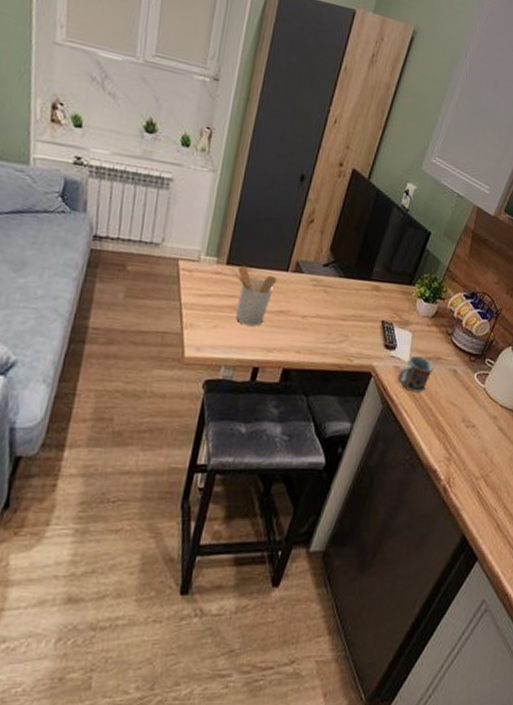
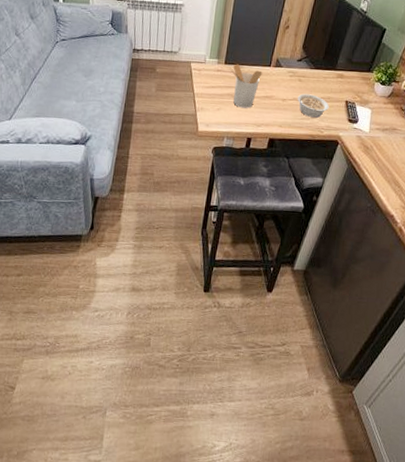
legume: none [322,309,362,342] -> present [298,93,329,118]
cup: present [398,355,434,393] -> none [360,127,391,156]

